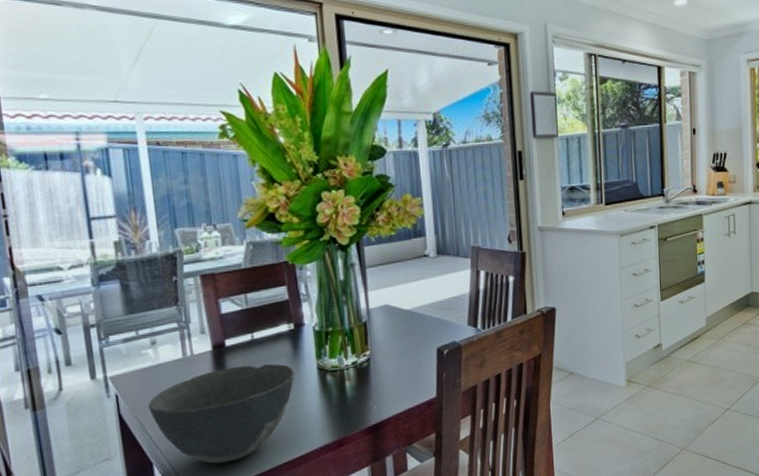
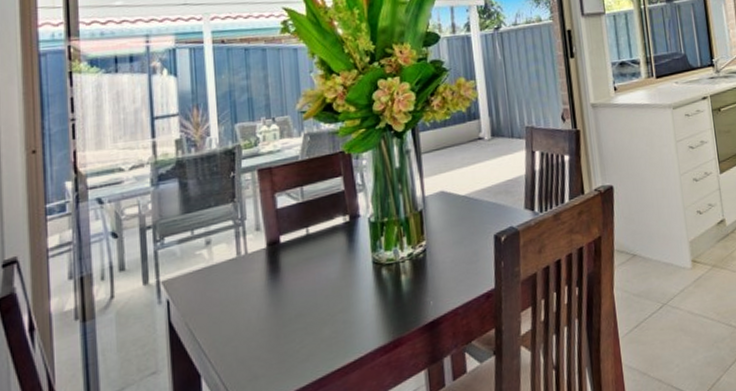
bowl: present [148,364,295,464] -> none [199,259,350,374]

